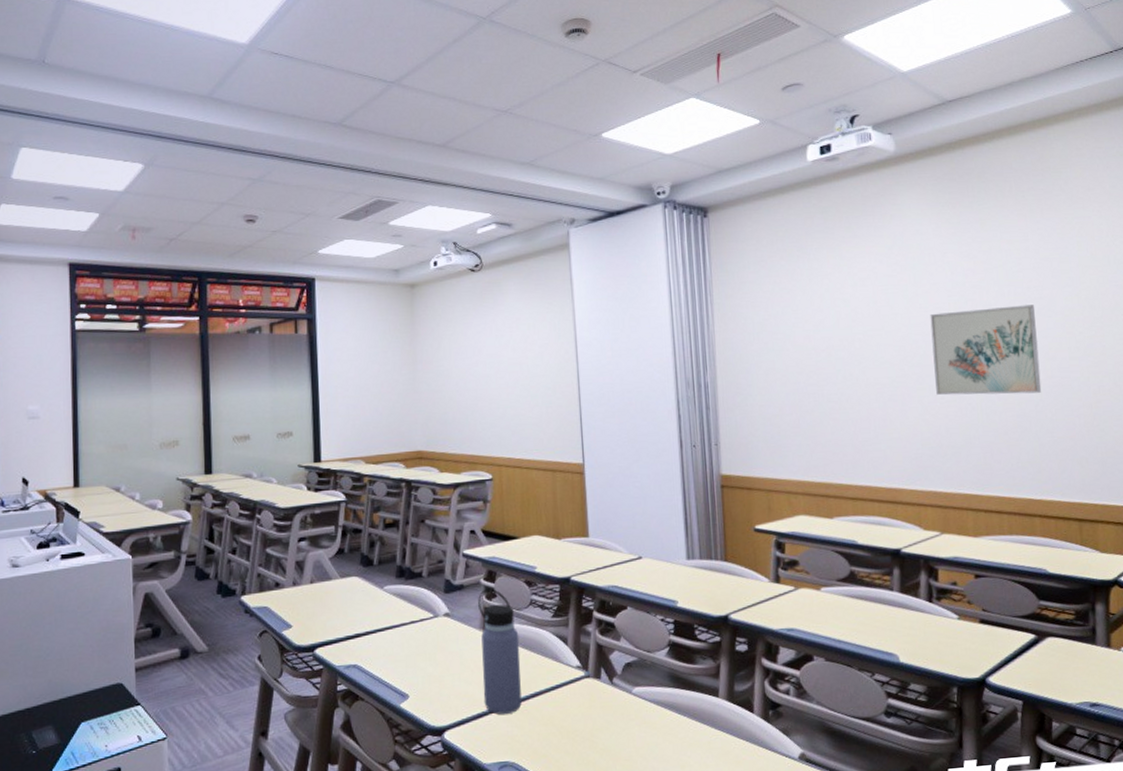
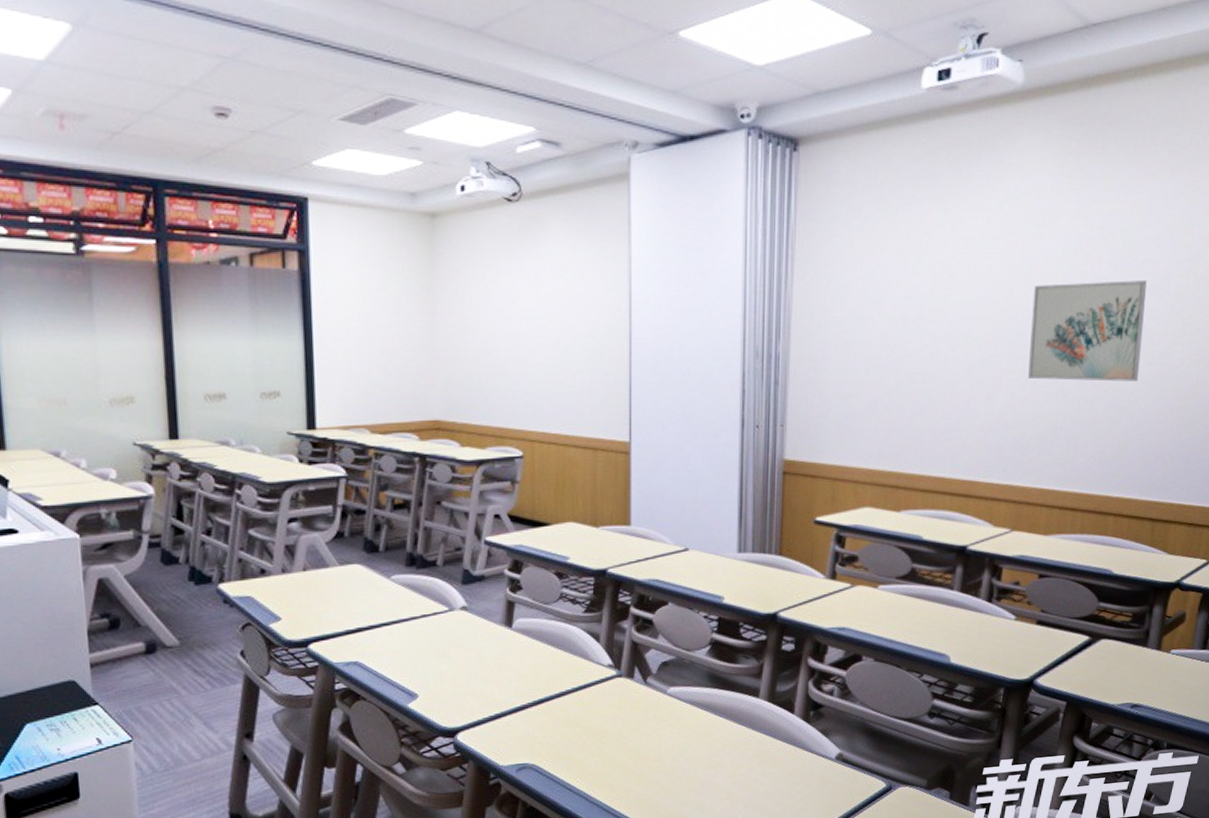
water bottle: present [478,588,522,715] -> none [501,579,546,715]

